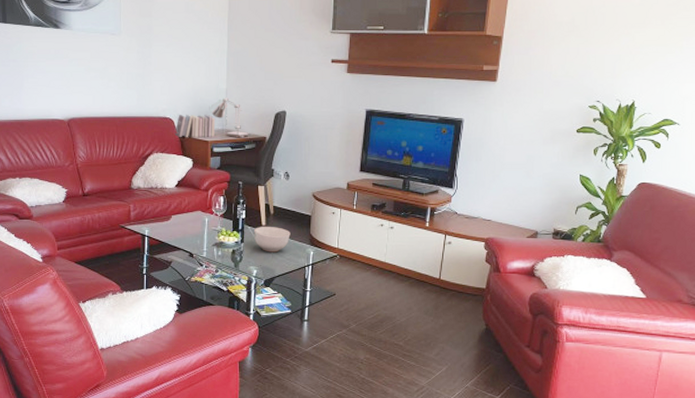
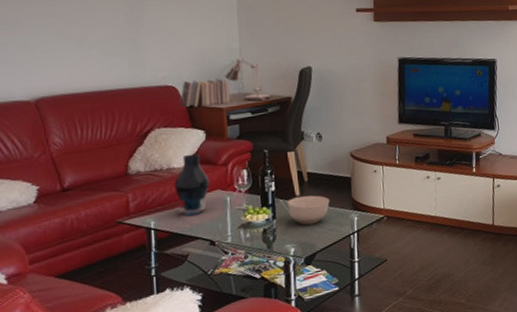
vase: none [165,177,192,230] -> present [174,154,210,217]

